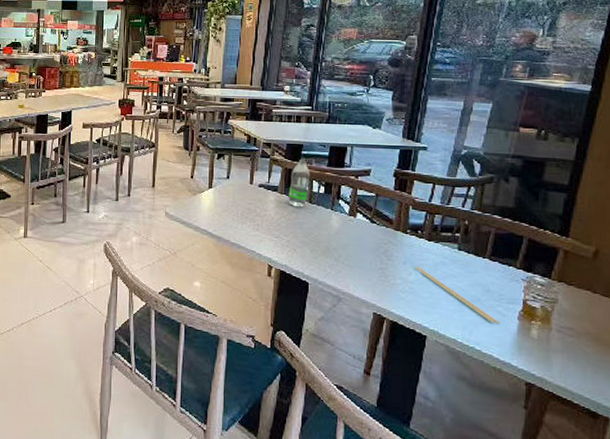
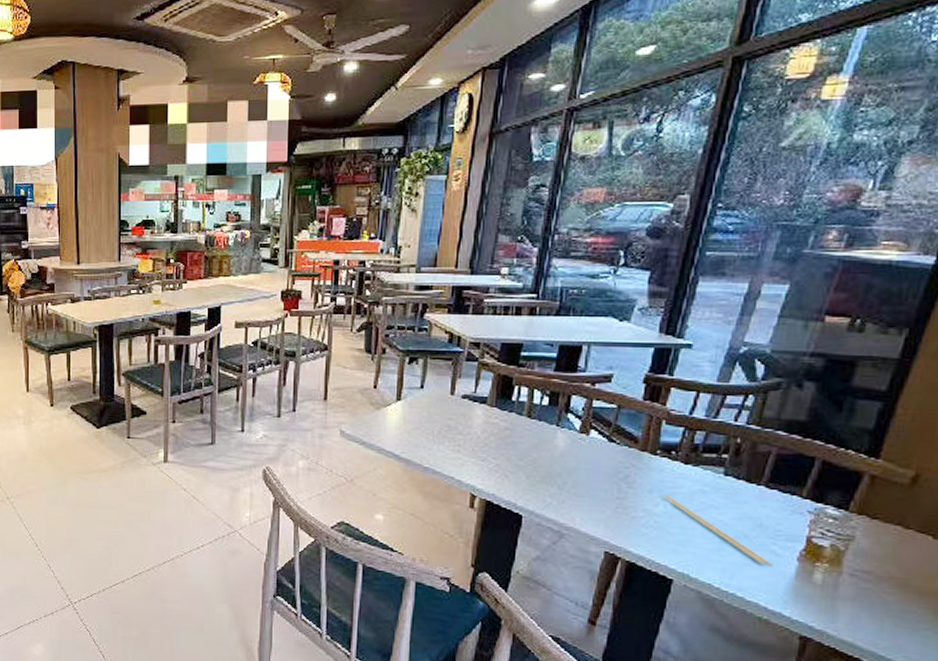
bottle: present [288,158,311,208] -> none [500,361,531,423]

